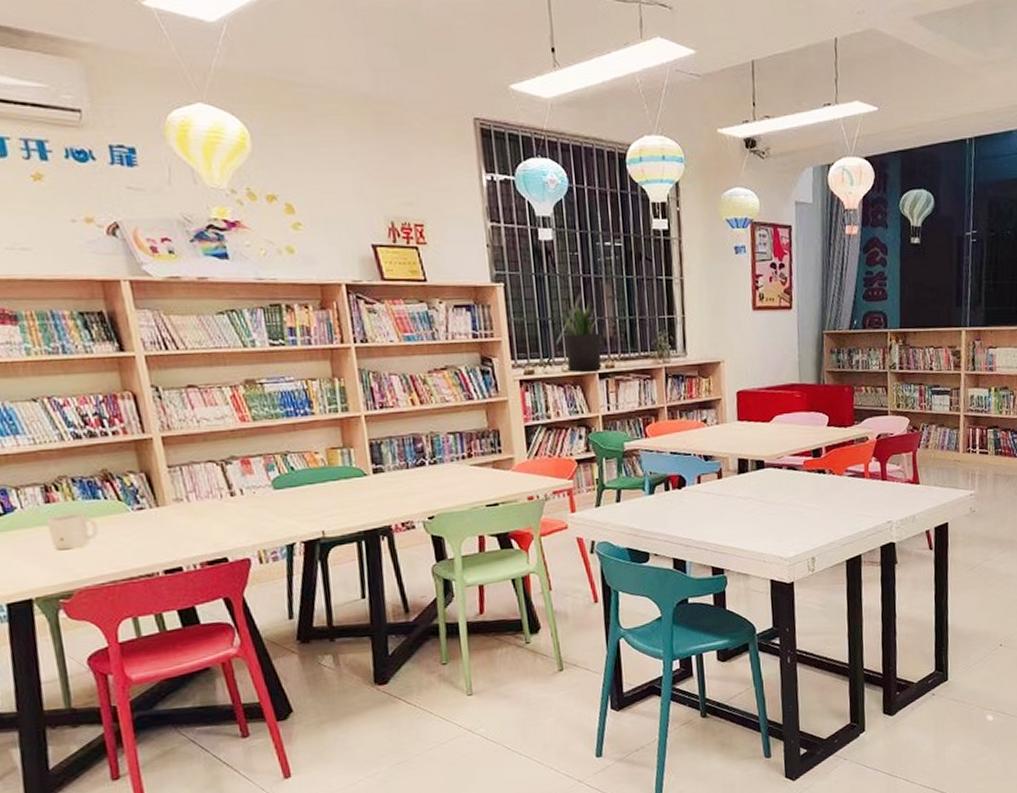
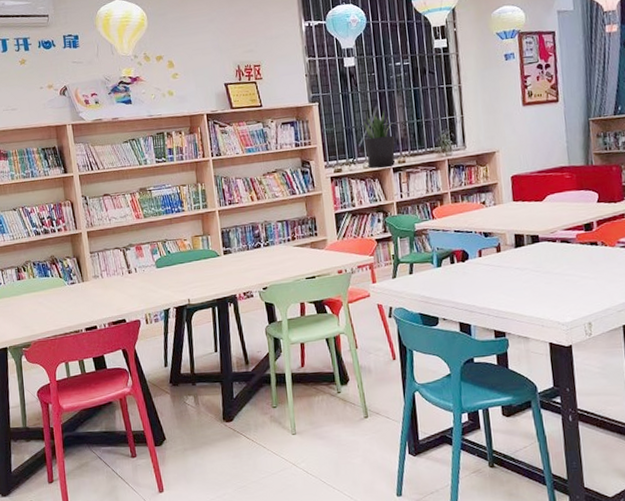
mug: present [45,512,99,551] -> none [17,286,47,313]

